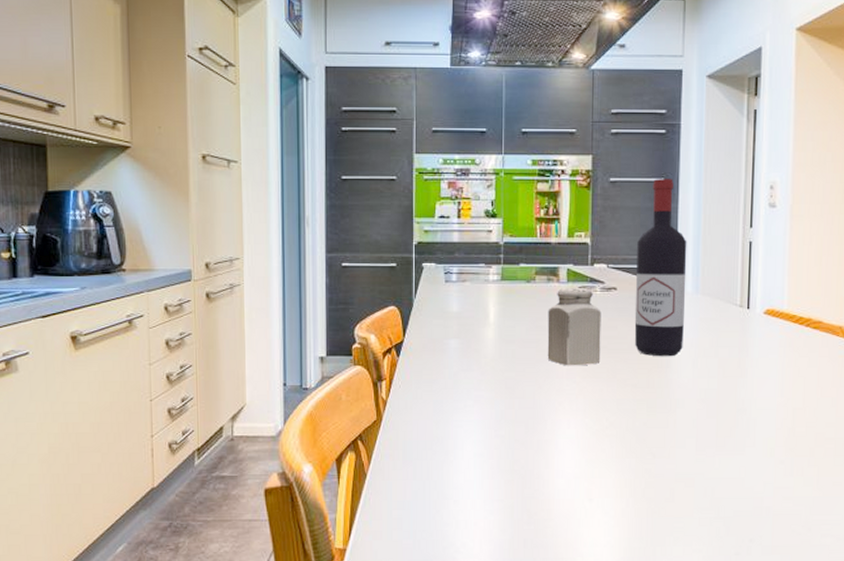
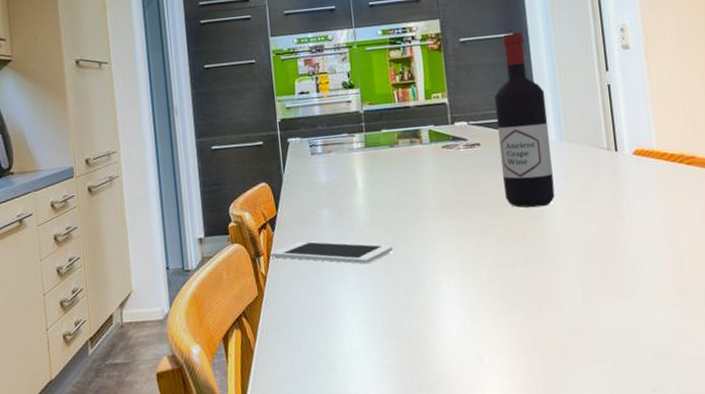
cell phone: none [393,369,518,398] -> present [270,241,393,265]
salt shaker: present [547,287,601,366] -> none [414,146,473,226]

